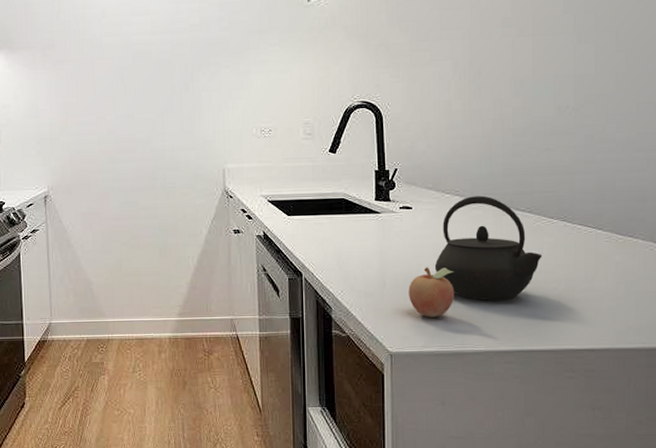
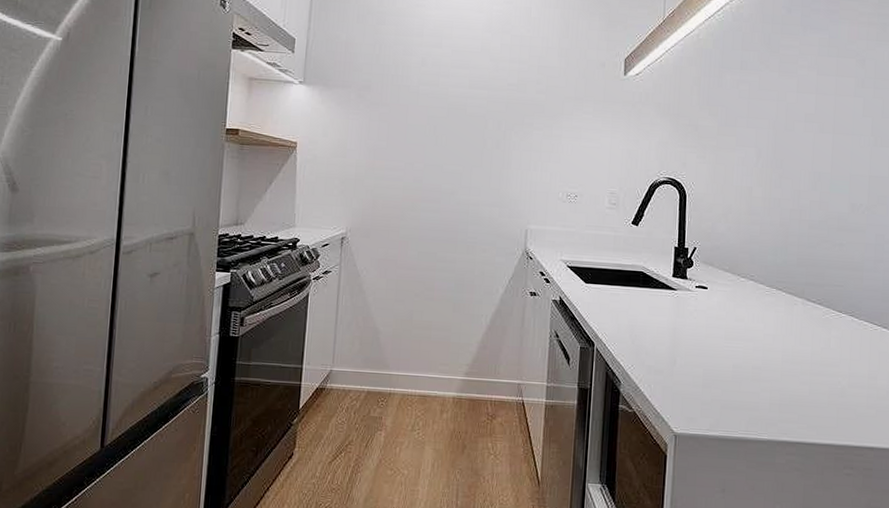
fruit: present [409,267,455,317] -> none [697,349,744,401]
kettle: present [434,196,543,300] -> none [725,282,829,390]

